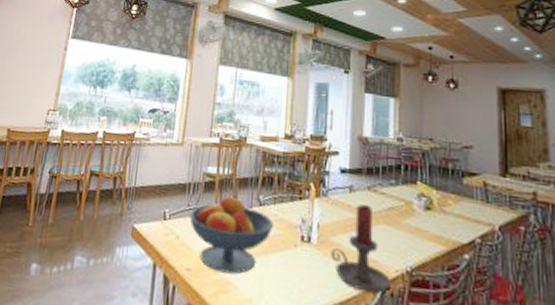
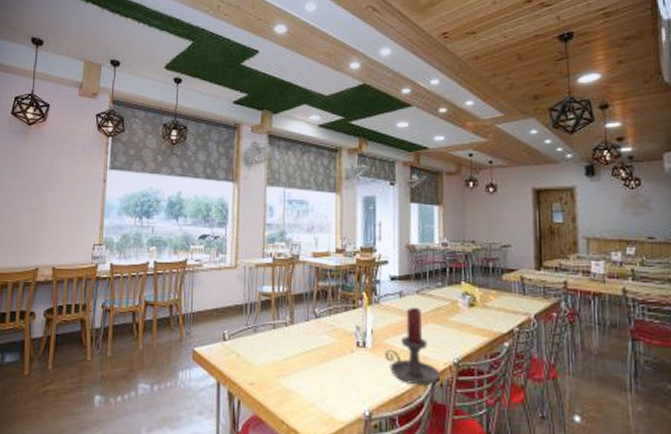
fruit bowl: present [188,195,274,274] -> none [247,311,331,383]

